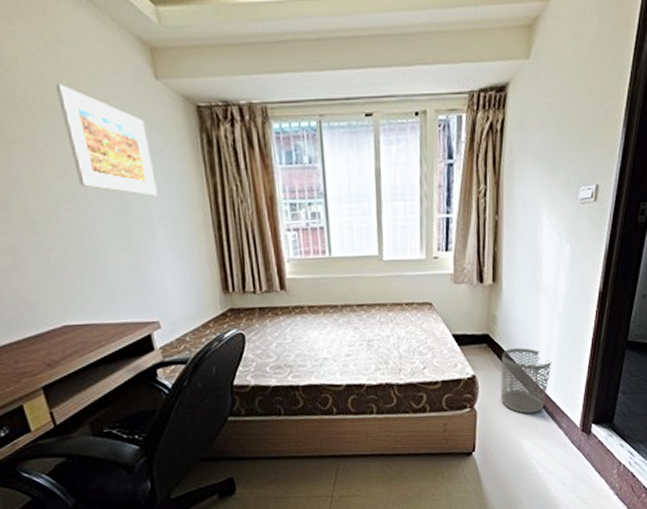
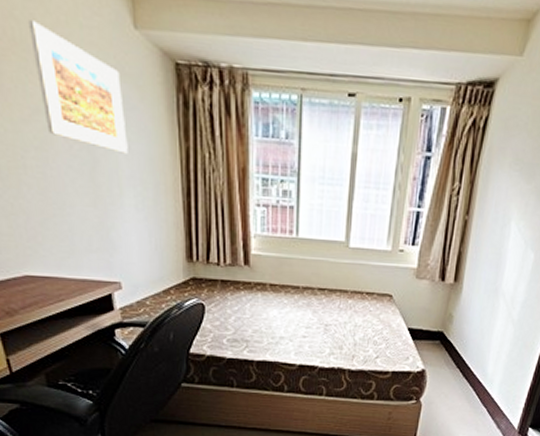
waste bin: present [500,348,552,414] -> none [446,348,500,411]

